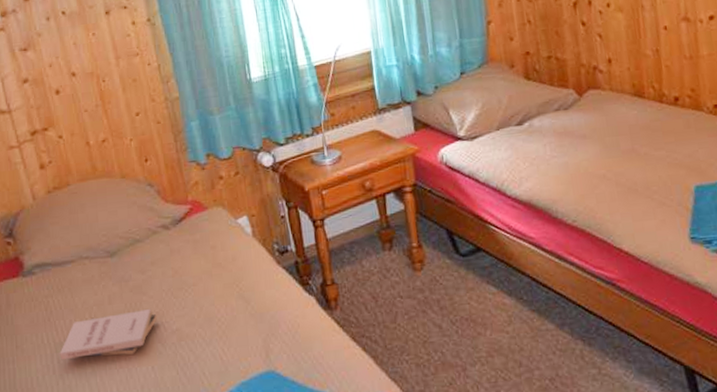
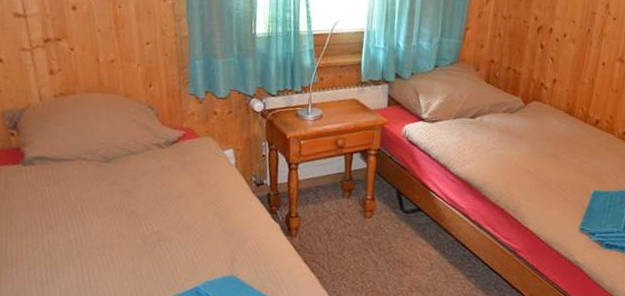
books: present [59,308,157,361] -> none [50,210,142,245]

